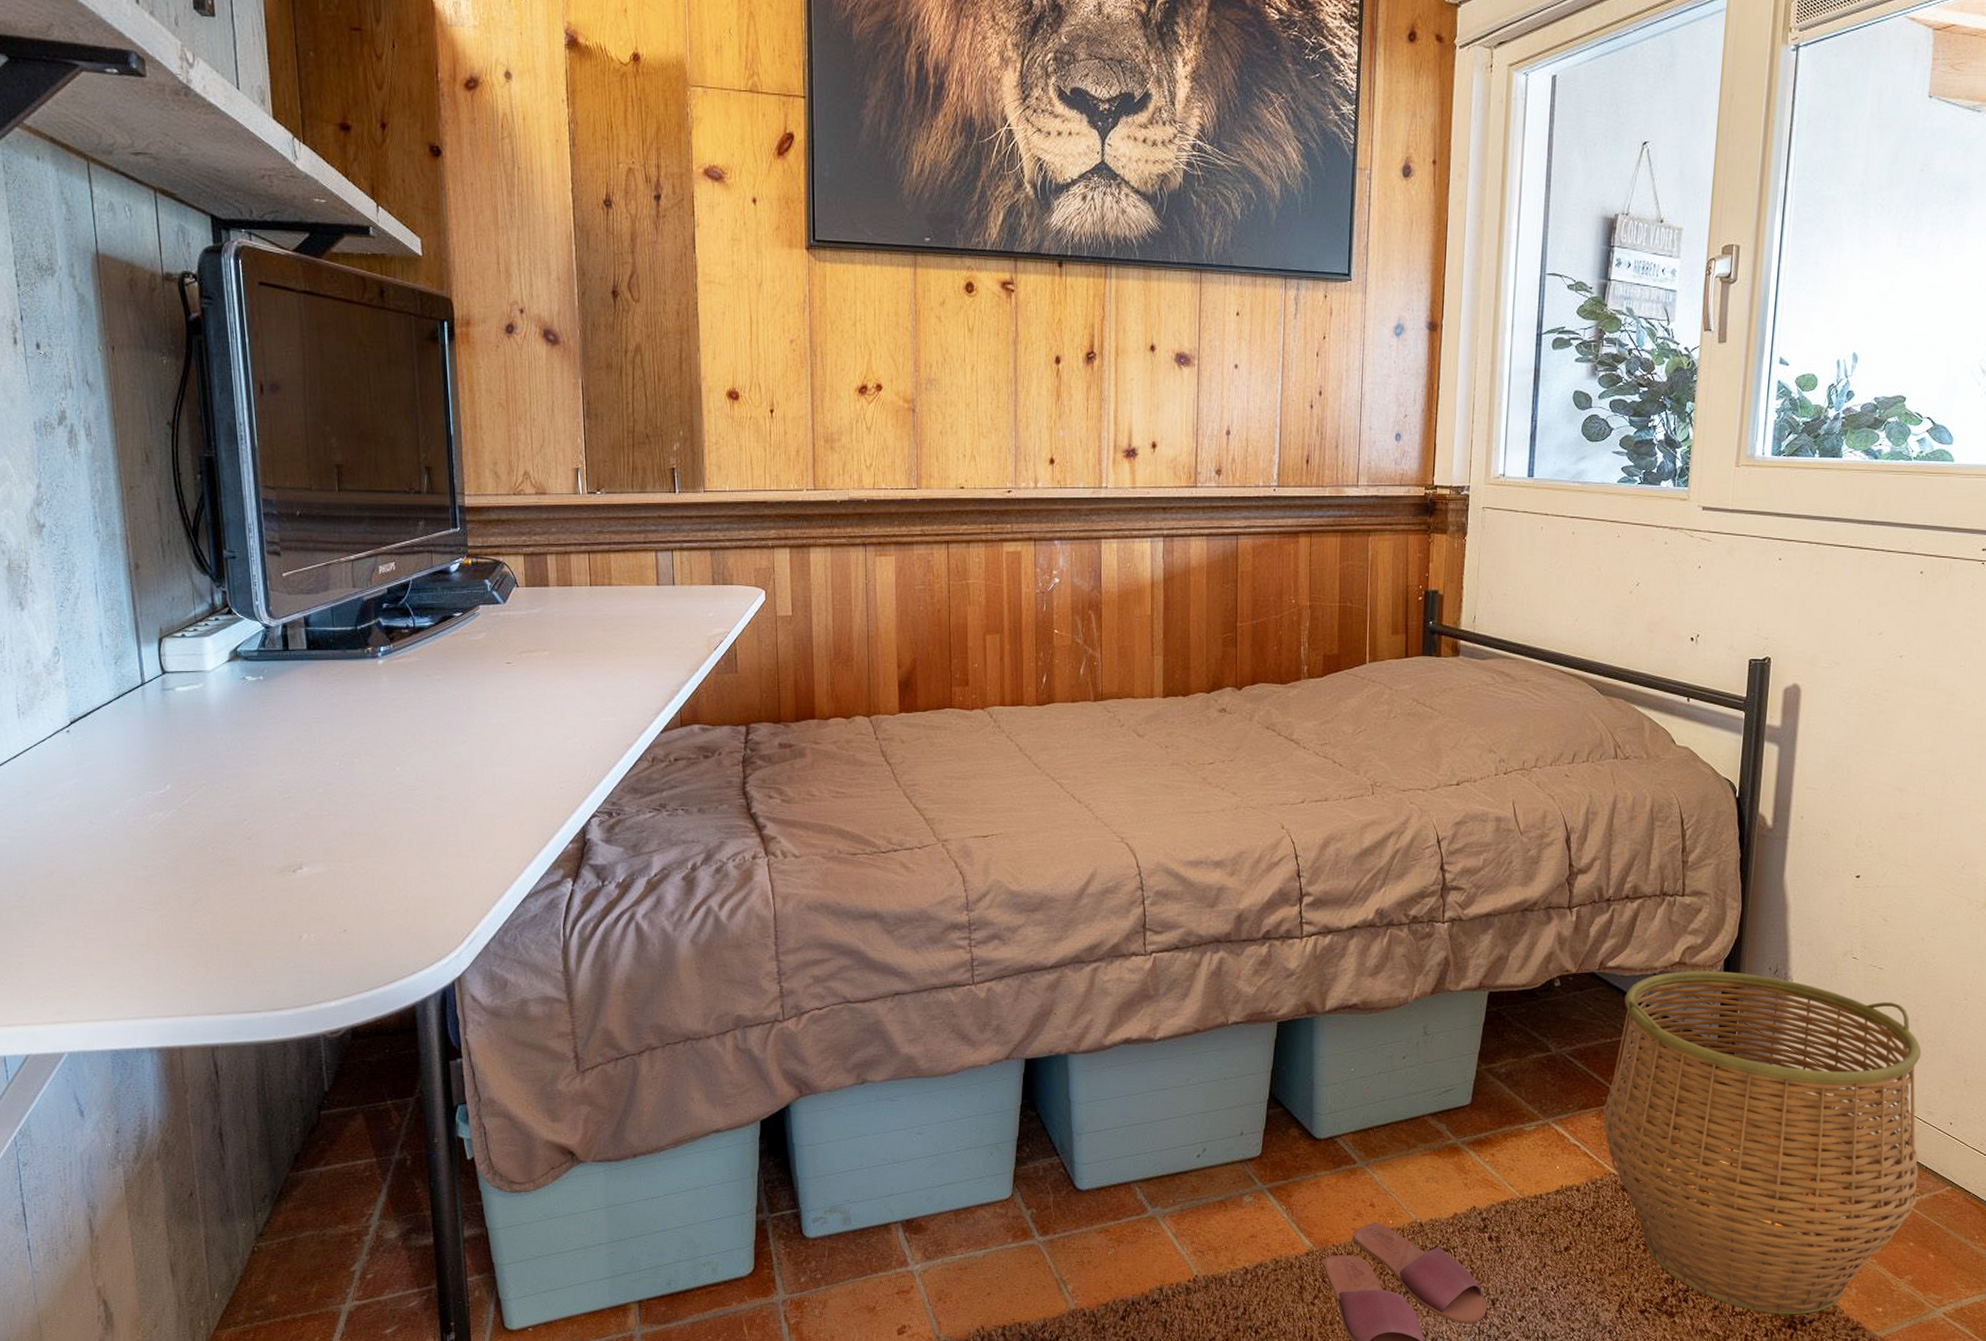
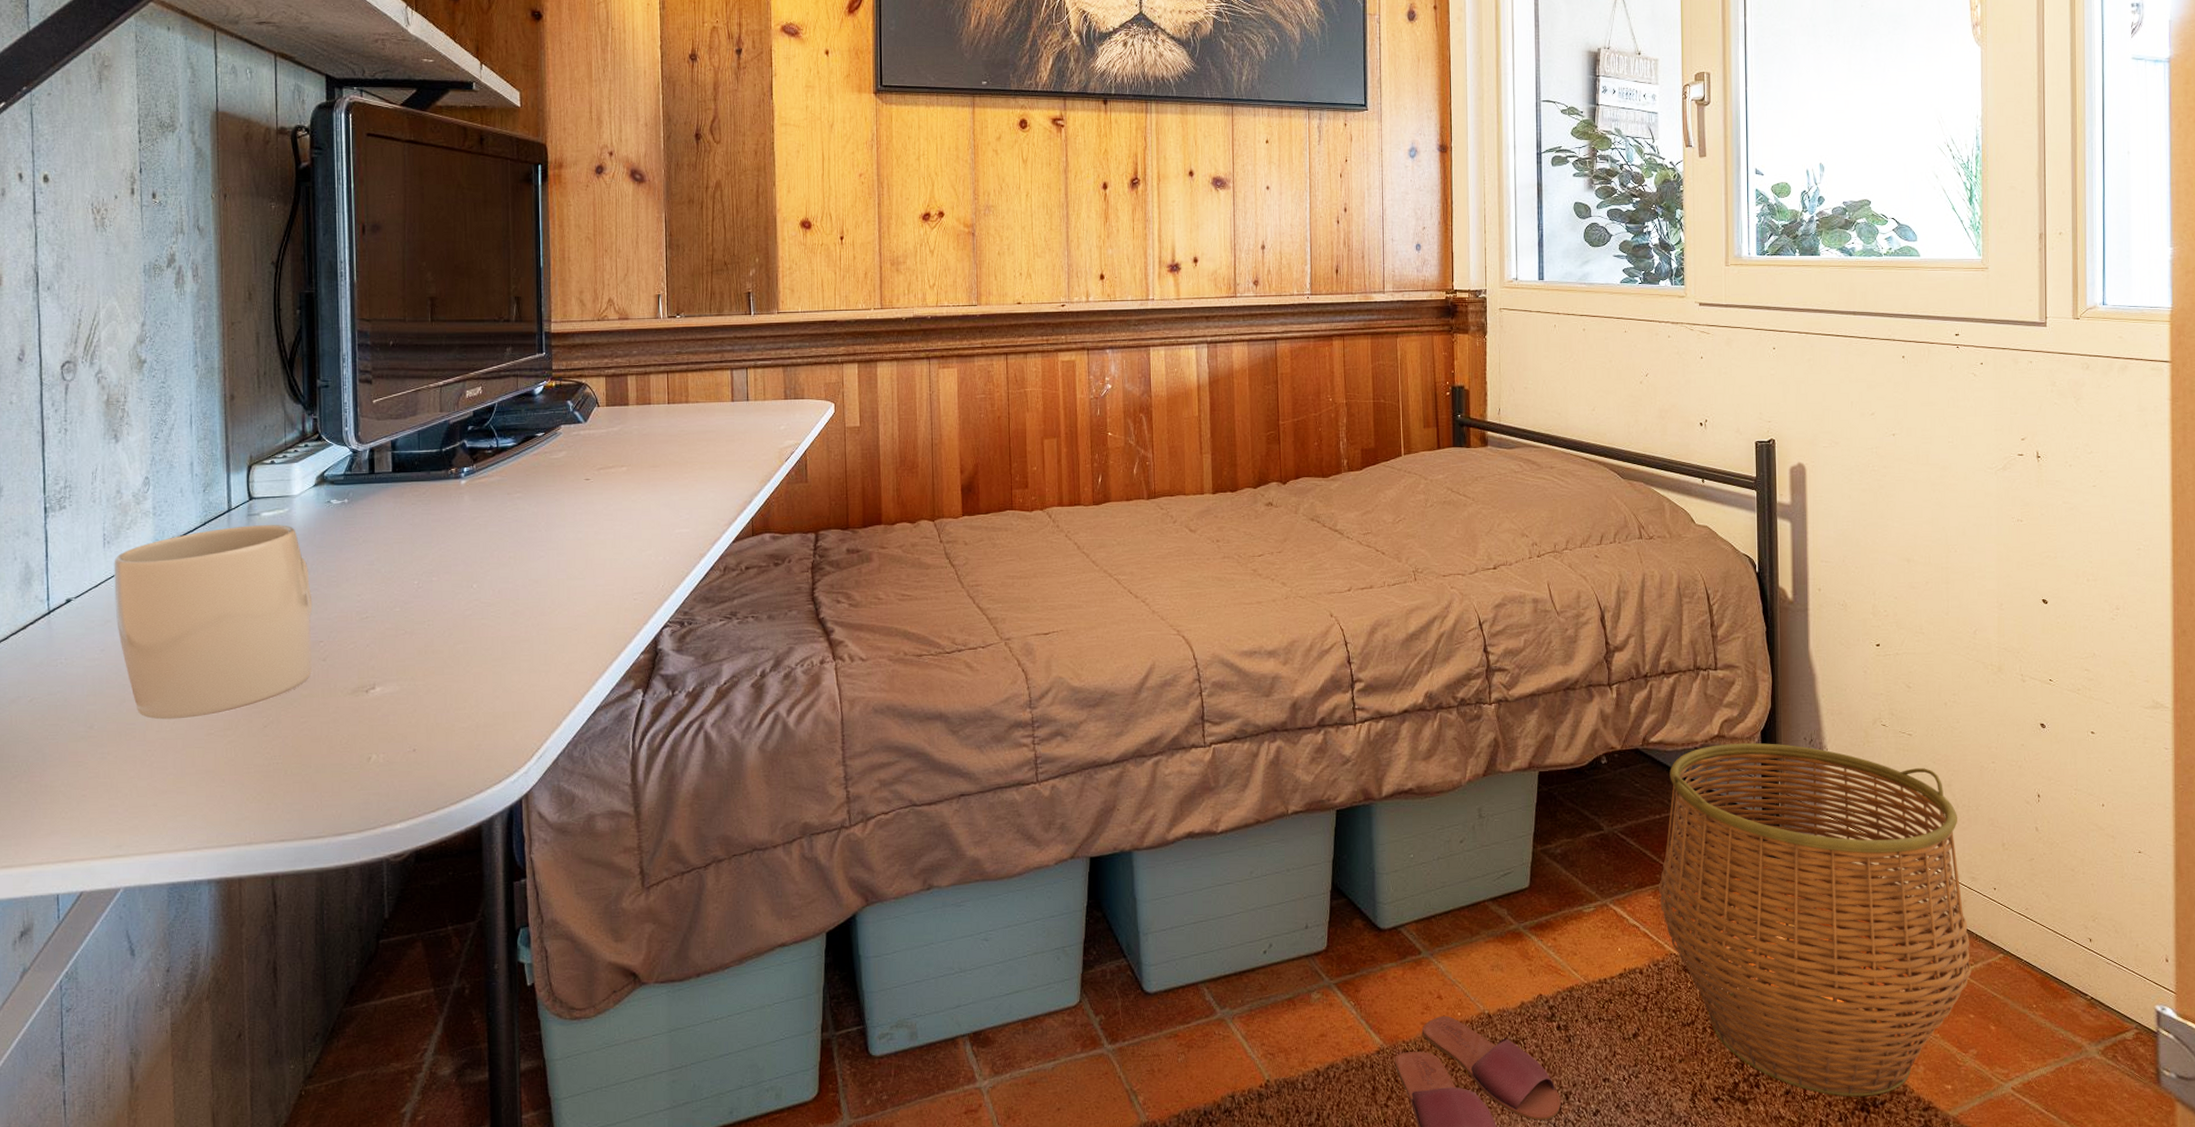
mug: none [30,700,238,892] -> present [114,525,313,720]

